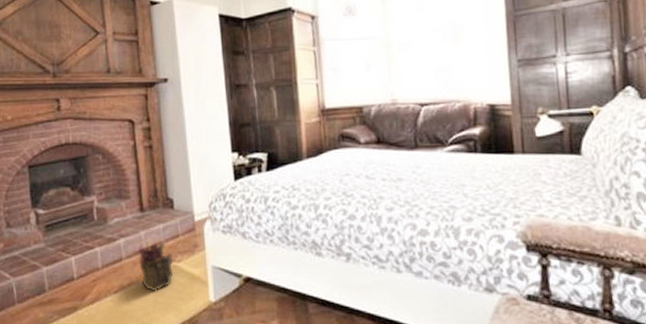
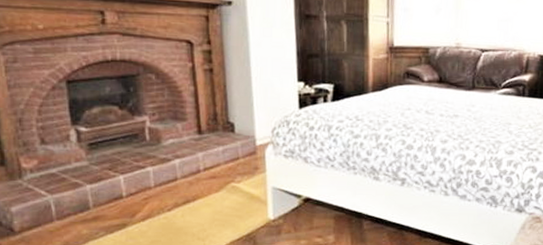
potted plant: present [138,241,174,292] -> none [195,163,232,210]

